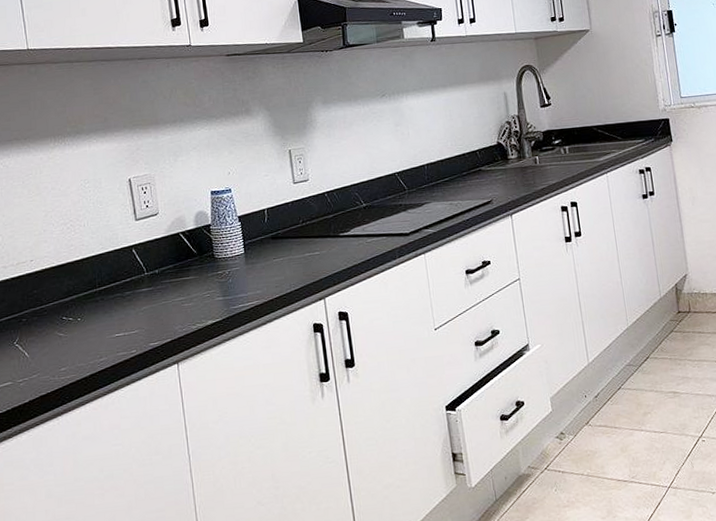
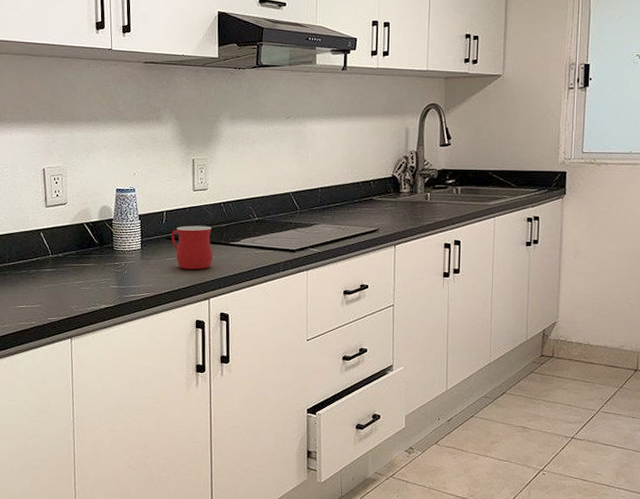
mug: none [275,219,323,270] -> present [171,225,213,270]

